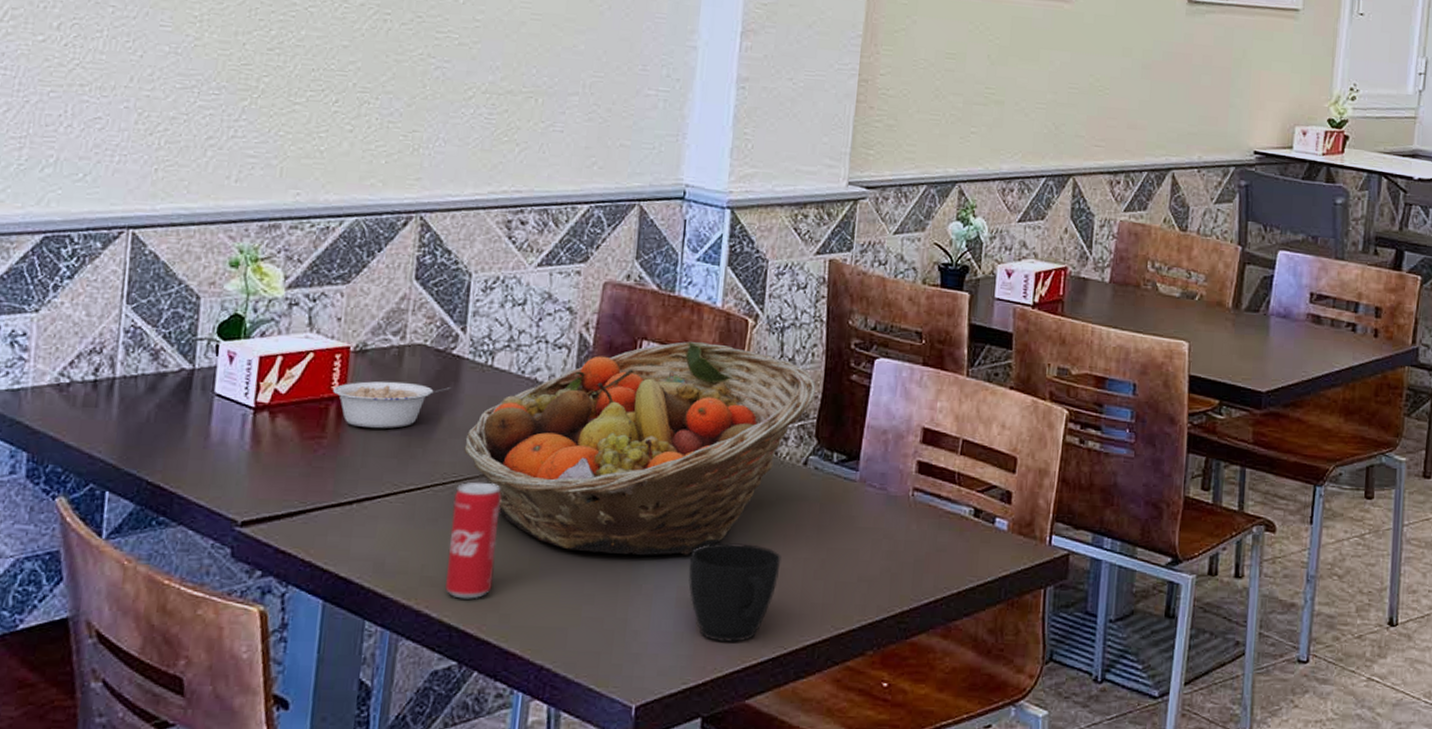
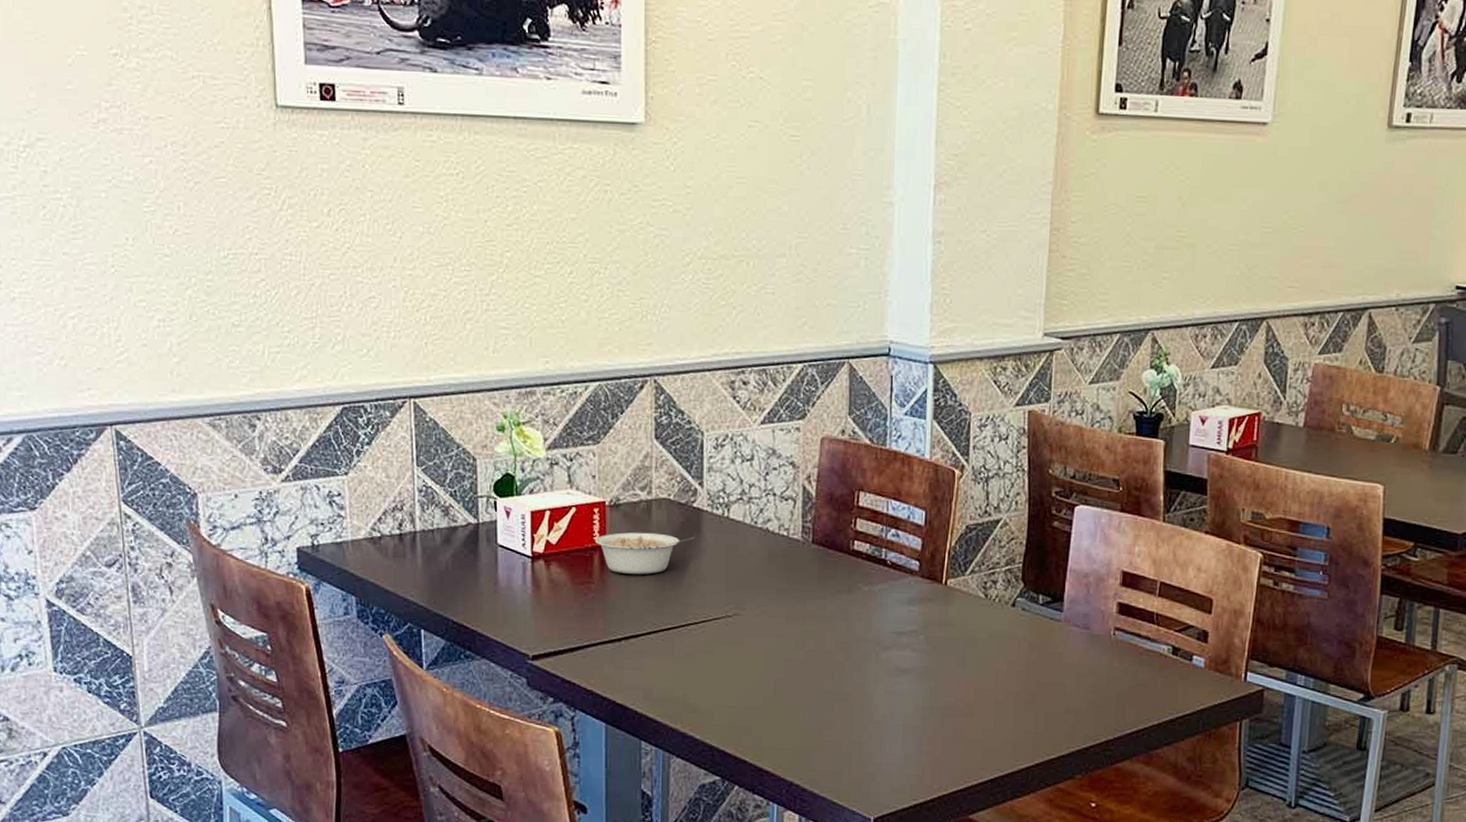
beverage can: present [445,481,501,599] -> none [705,621,746,724]
fruit basket: present [463,341,817,556] -> none [709,491,1021,688]
cup: present [688,542,782,642] -> none [913,676,995,765]

